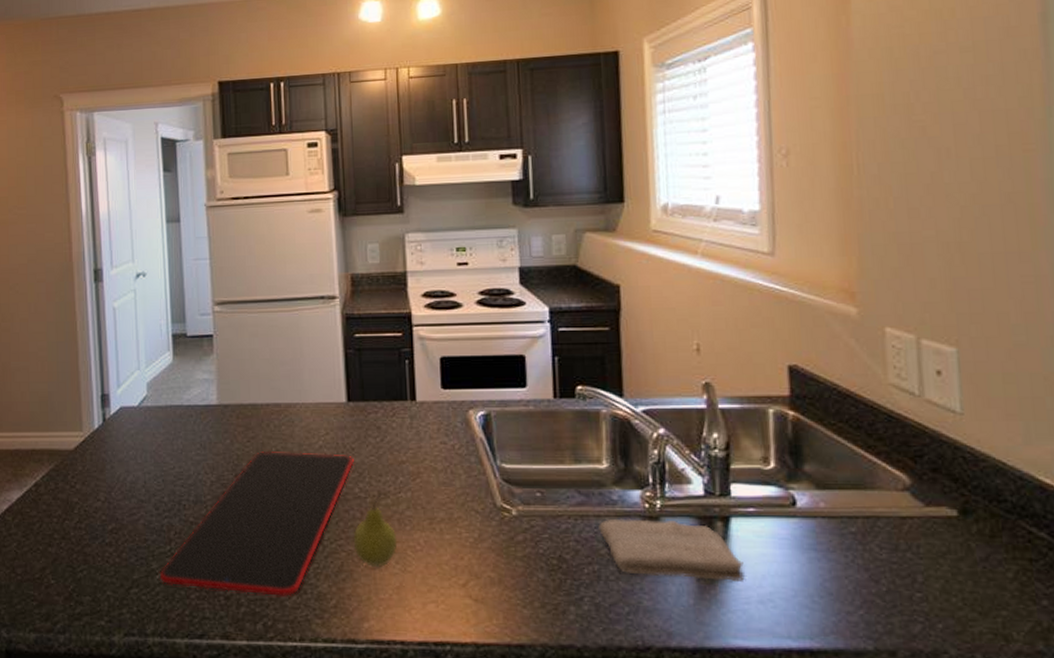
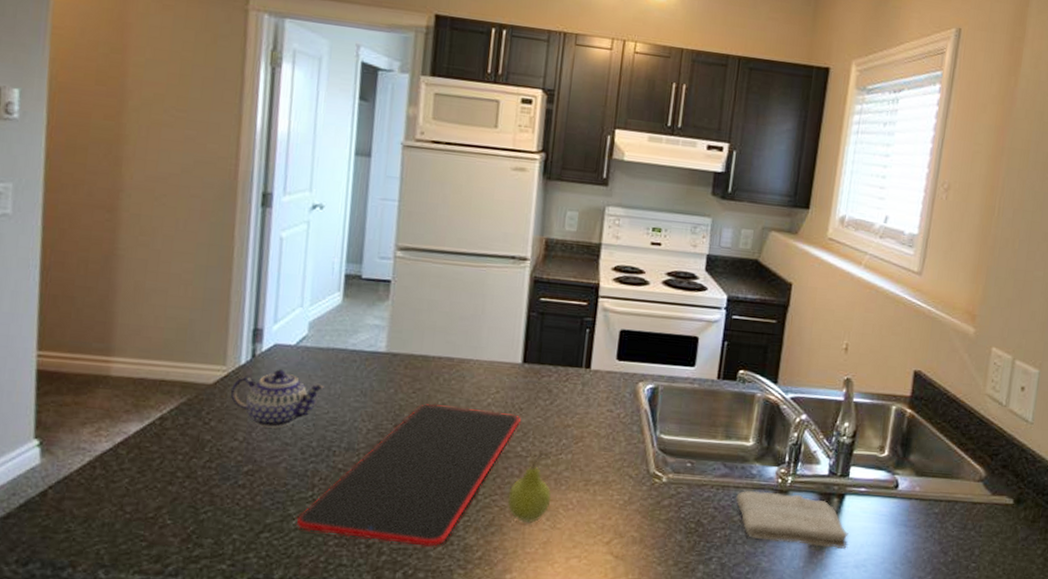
teapot: none [89,430,168,487] -> present [230,369,324,428]

